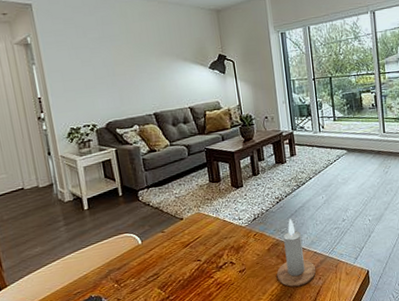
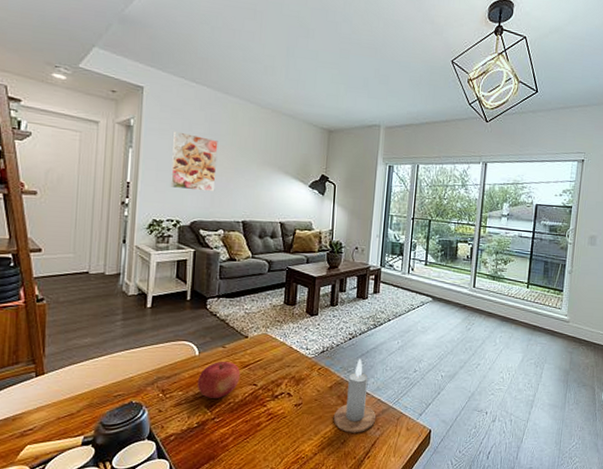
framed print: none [70,40,122,95] -> present [170,131,218,192]
fruit: none [146,244,184,280] -> present [198,361,241,398]

